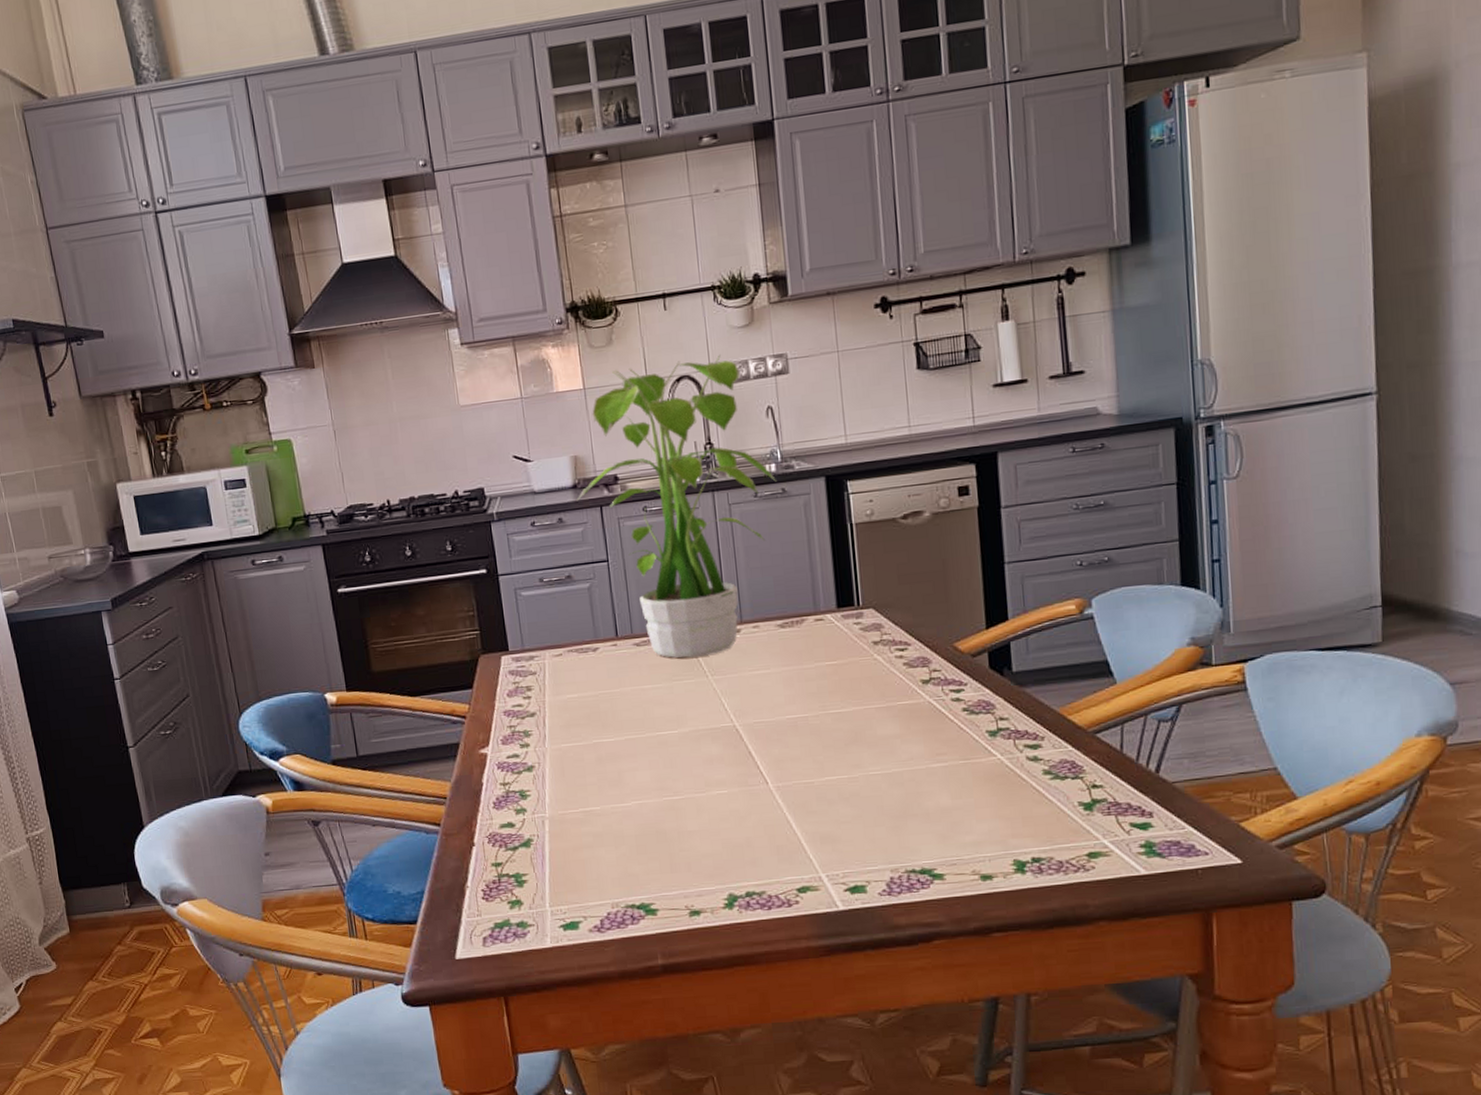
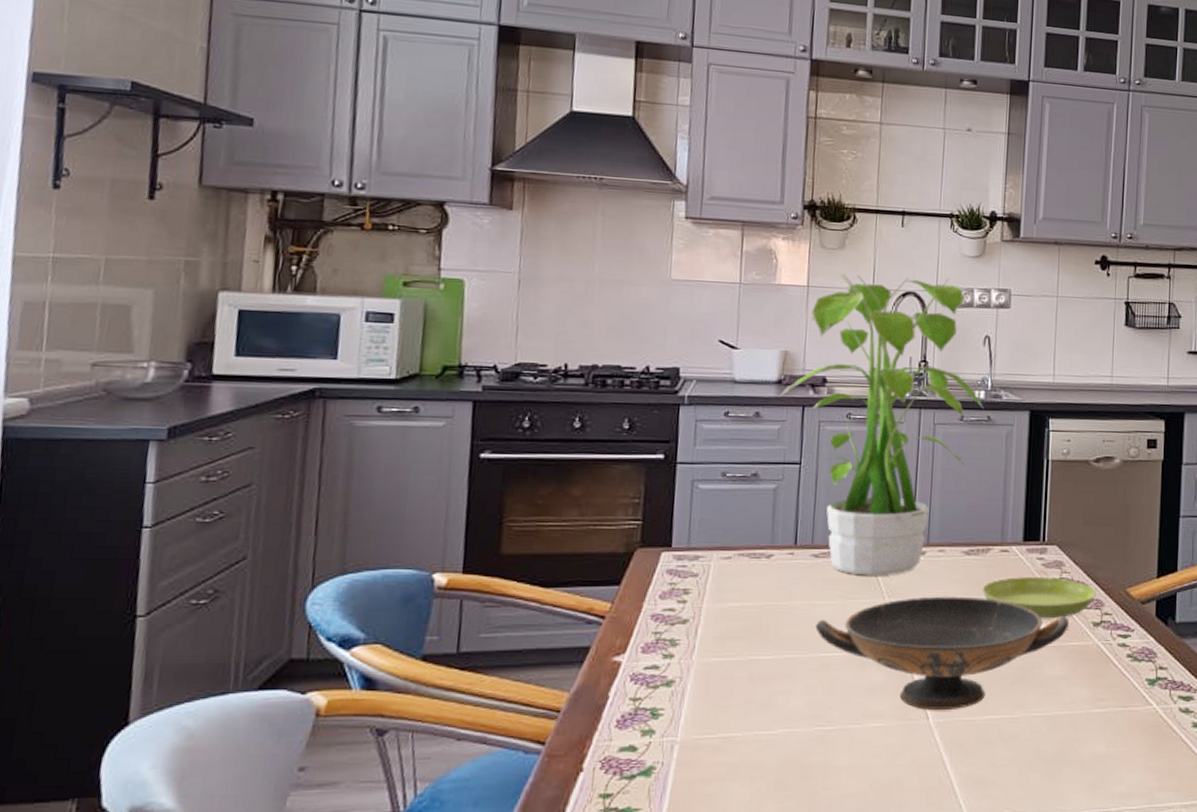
decorative bowl: none [648,667,897,776] -> present [815,596,1070,711]
saucer: none [801,640,921,682] -> present [981,577,1096,619]

